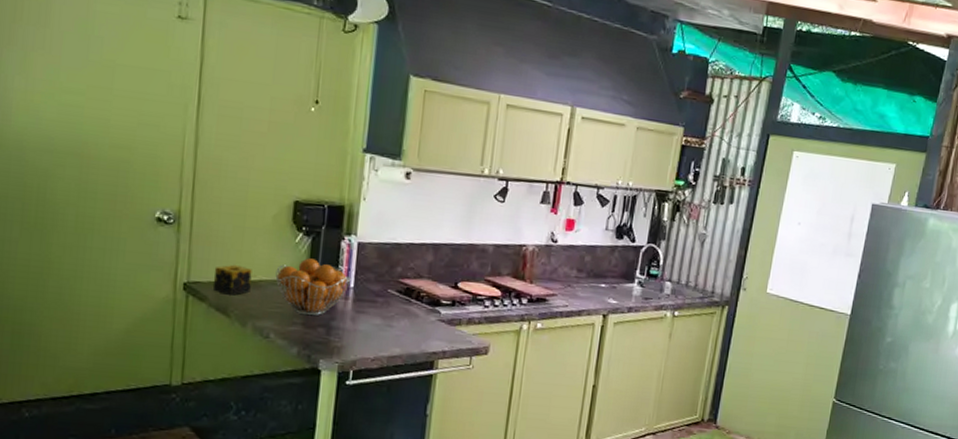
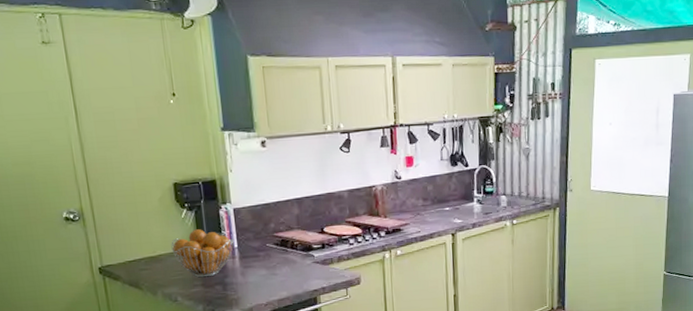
candle: present [212,264,252,296] -> none [120,245,154,272]

